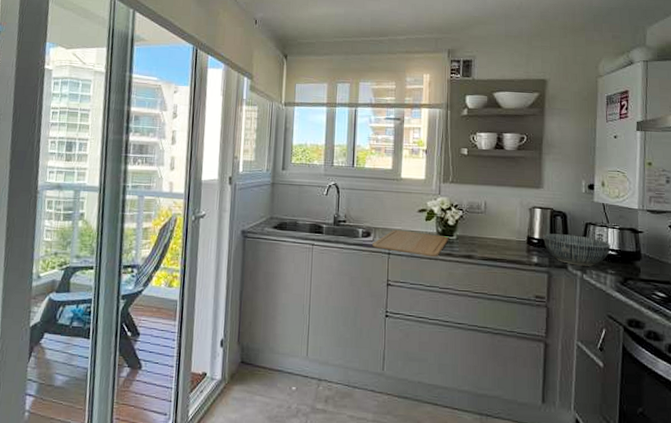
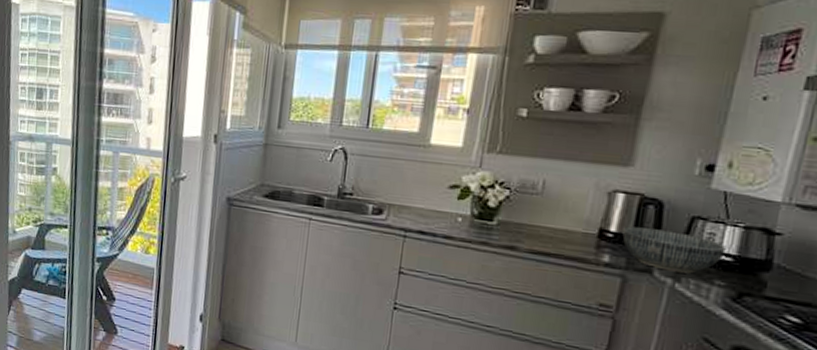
chopping board: present [372,229,449,258] -> none [384,208,487,246]

